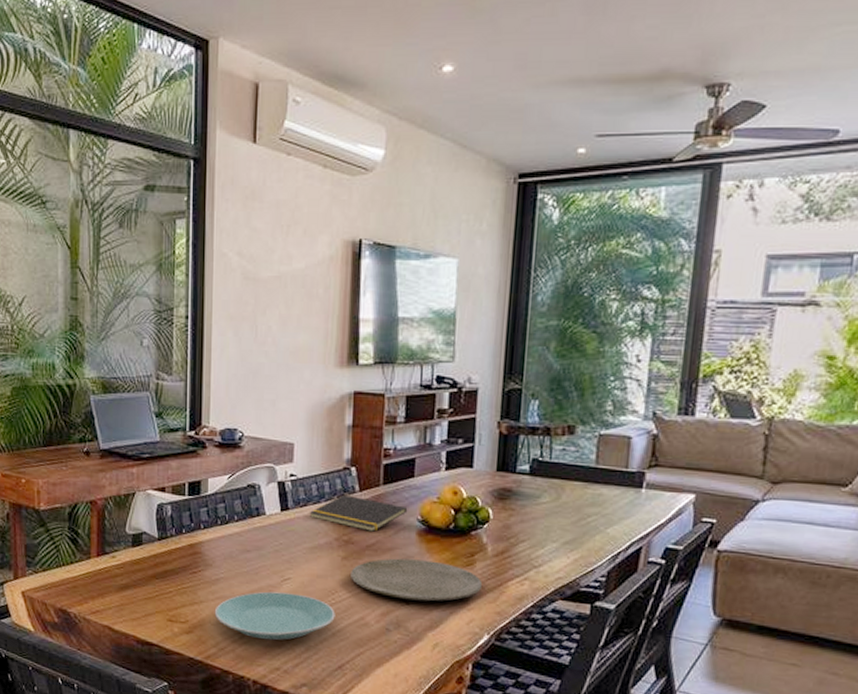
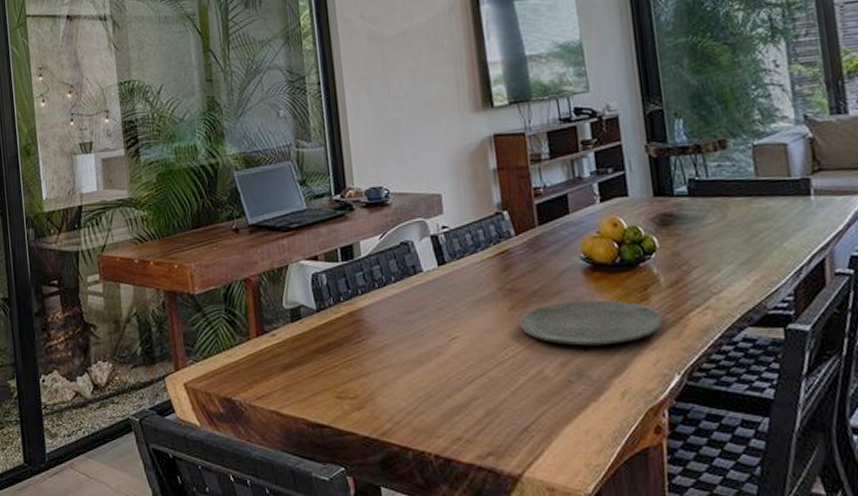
plate: present [214,591,335,641] -> none [383,353,512,408]
notepad: present [309,494,408,532] -> none [467,240,569,277]

